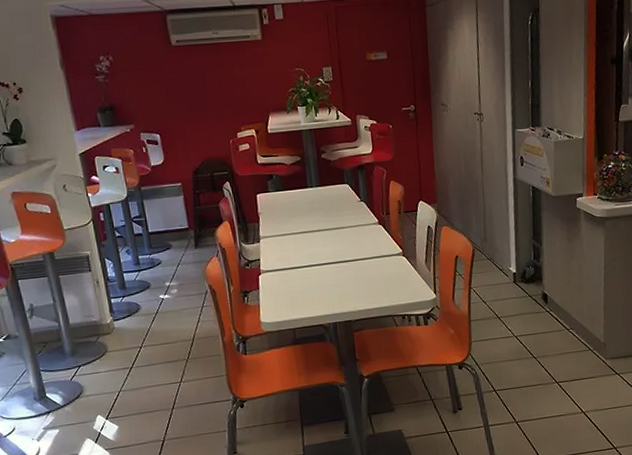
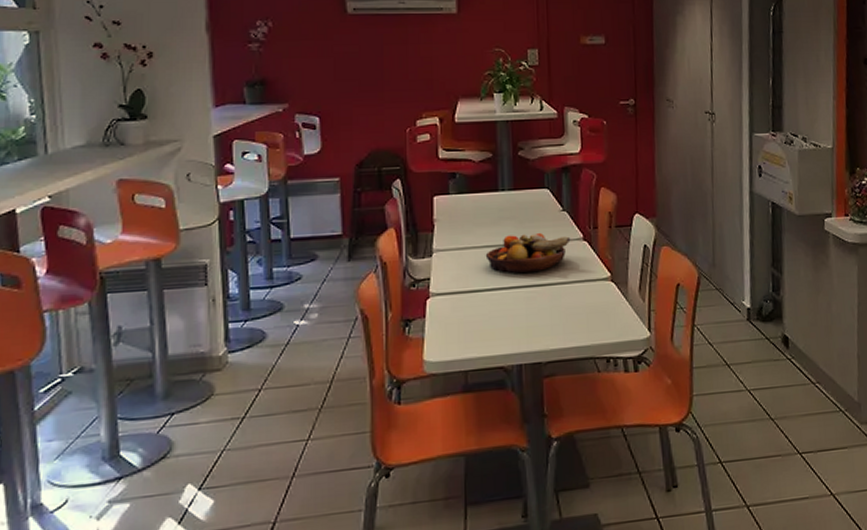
fruit bowl: none [301,220,369,253] -> present [485,233,571,274]

